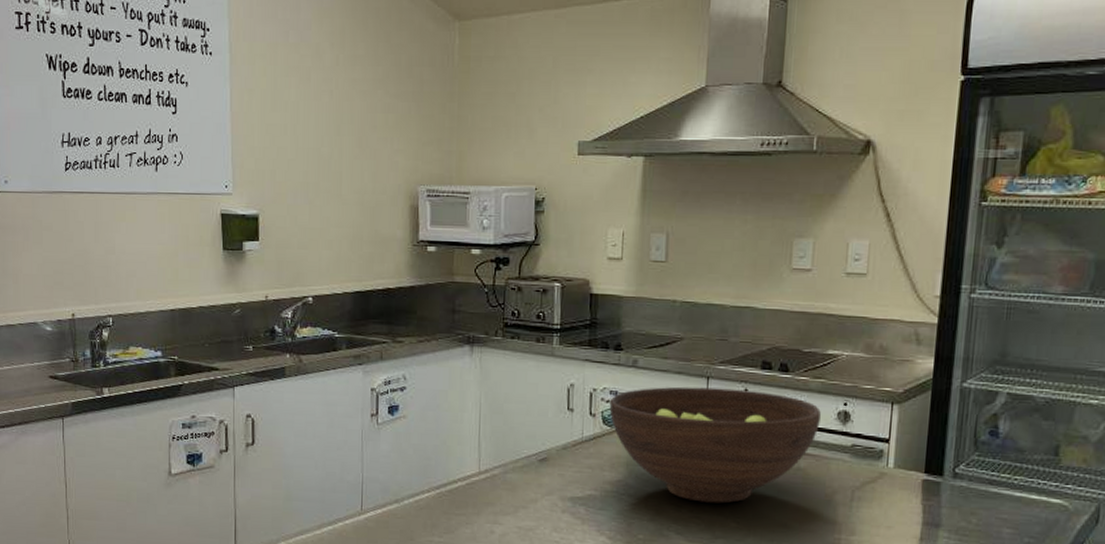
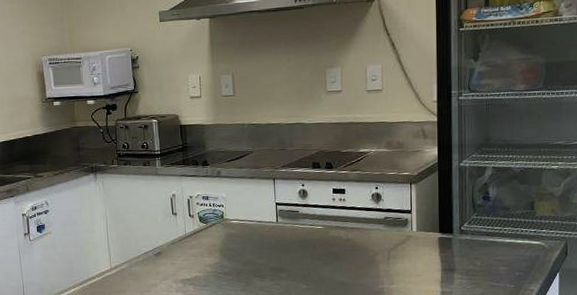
fruit bowl: present [609,386,821,504] -> none [203,185,360,273]

